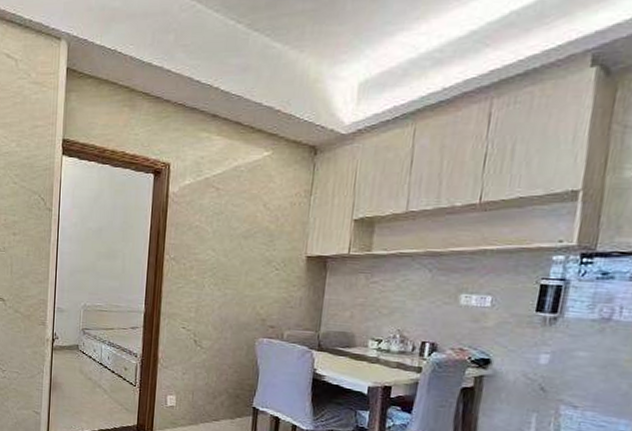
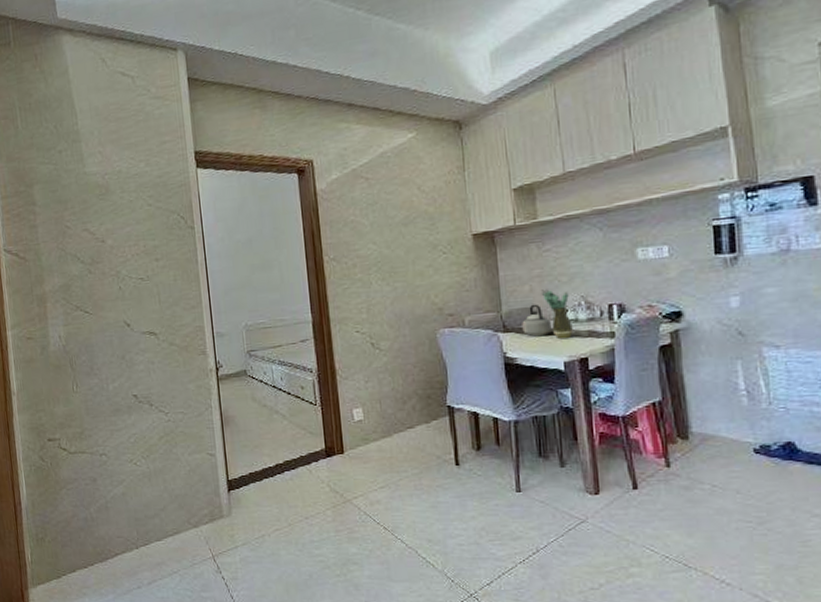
teapot: none [335,329,364,360] -> present [522,304,552,337]
vase: none [360,318,386,367] -> present [540,289,573,340]

